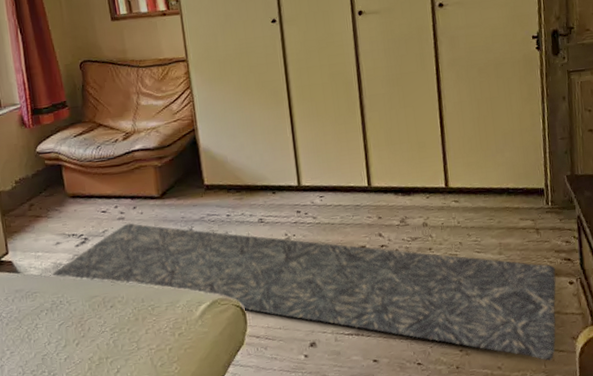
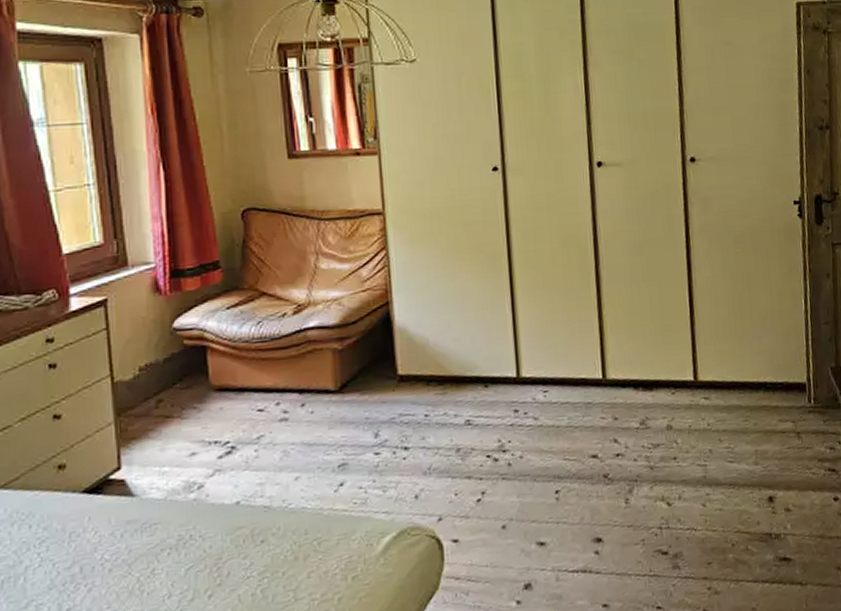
rug: present [50,222,556,361] -> none [178,425,819,599]

